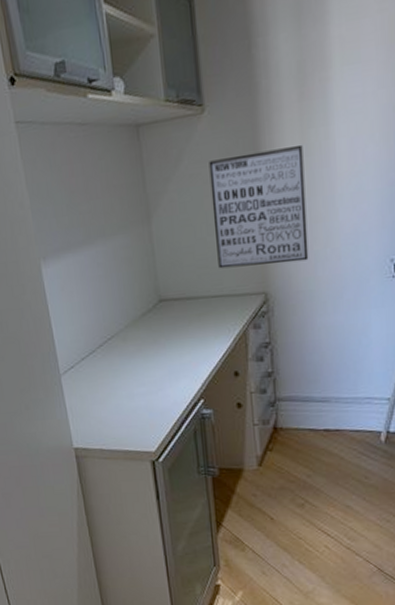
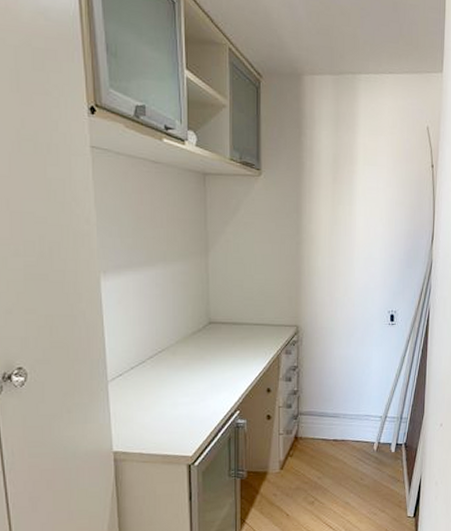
wall art: present [209,144,309,269] -> none [261,214,333,304]

